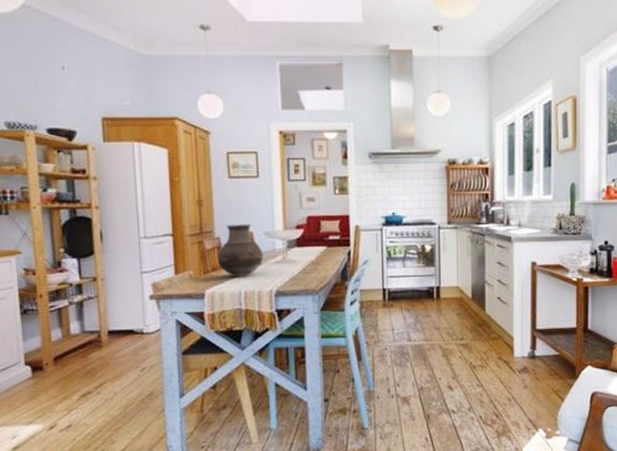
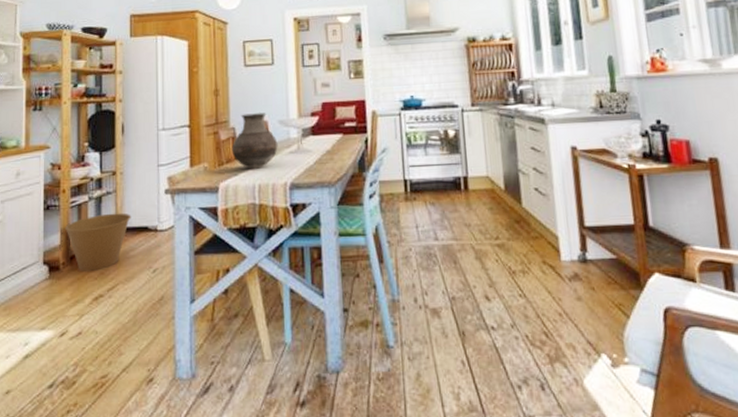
basket: none [46,317,116,371] -> present [65,213,131,271]

